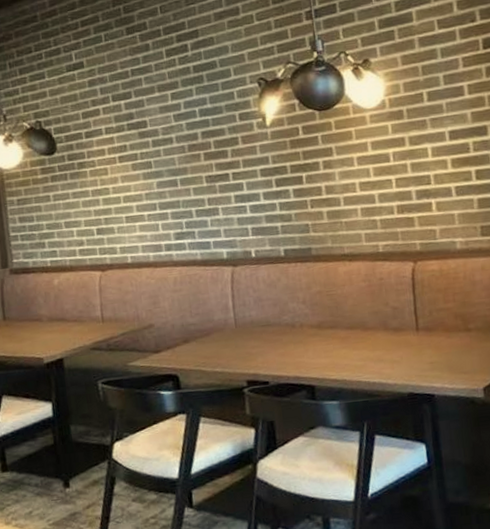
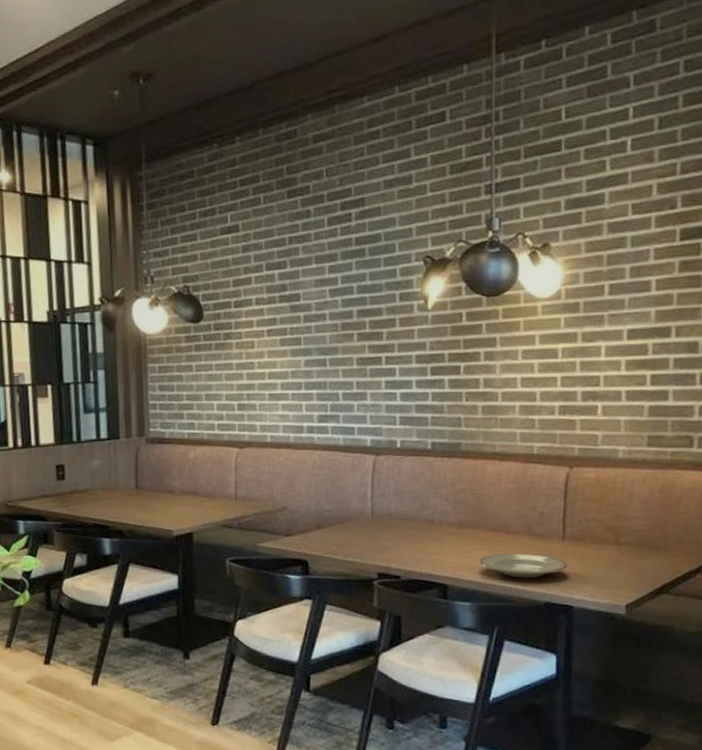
plate: none [341,347,425,372] -> present [479,553,568,578]

